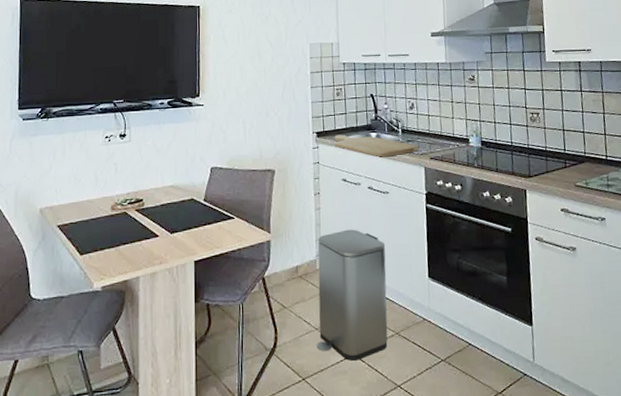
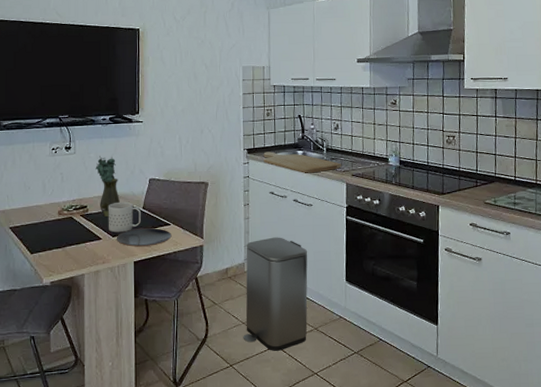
vase: none [152,142,180,212] -> present [95,155,121,218]
mug: none [165,193,203,229] -> present [108,201,142,233]
plate: none [174,222,236,244] -> present [116,228,172,247]

